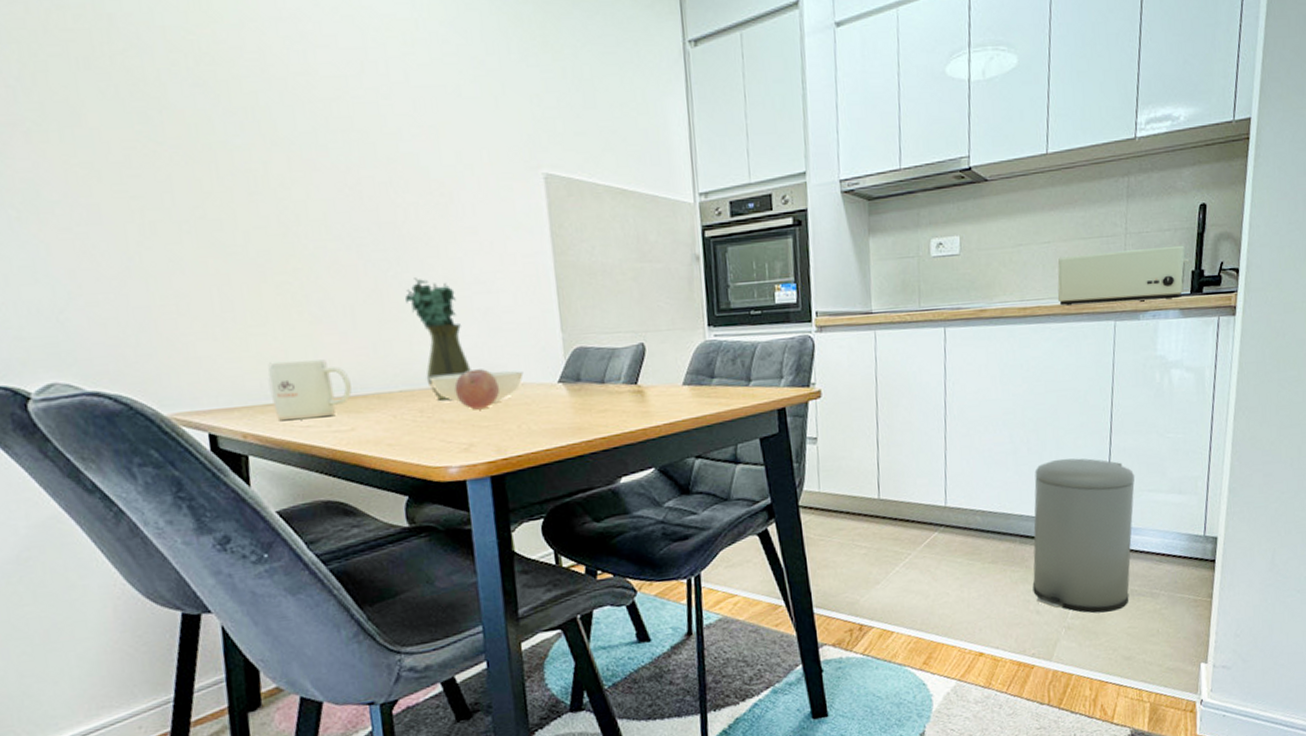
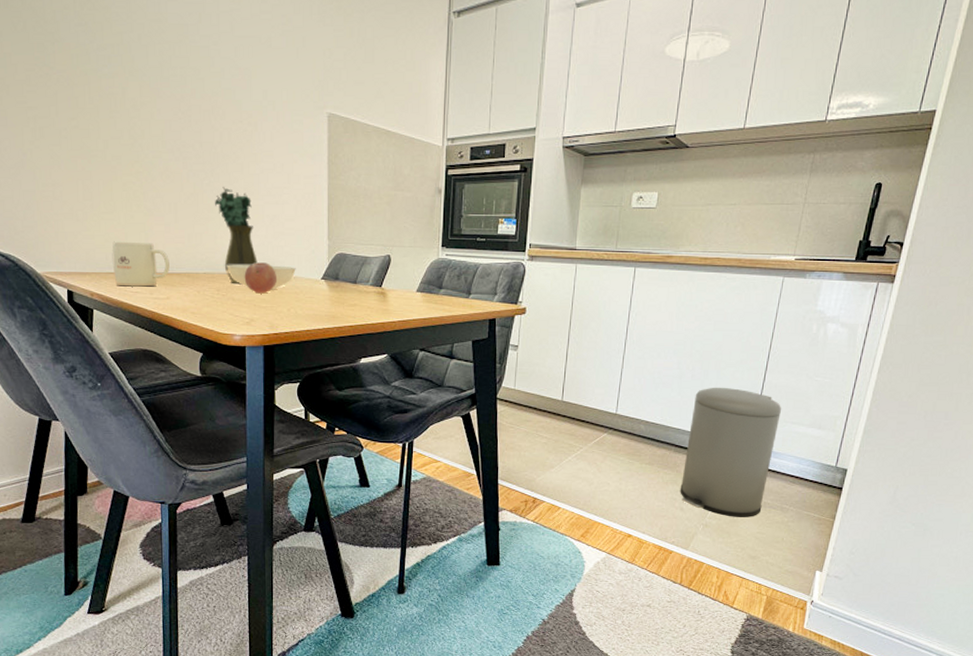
toaster: present [1057,245,1190,307] -> none [735,217,859,263]

